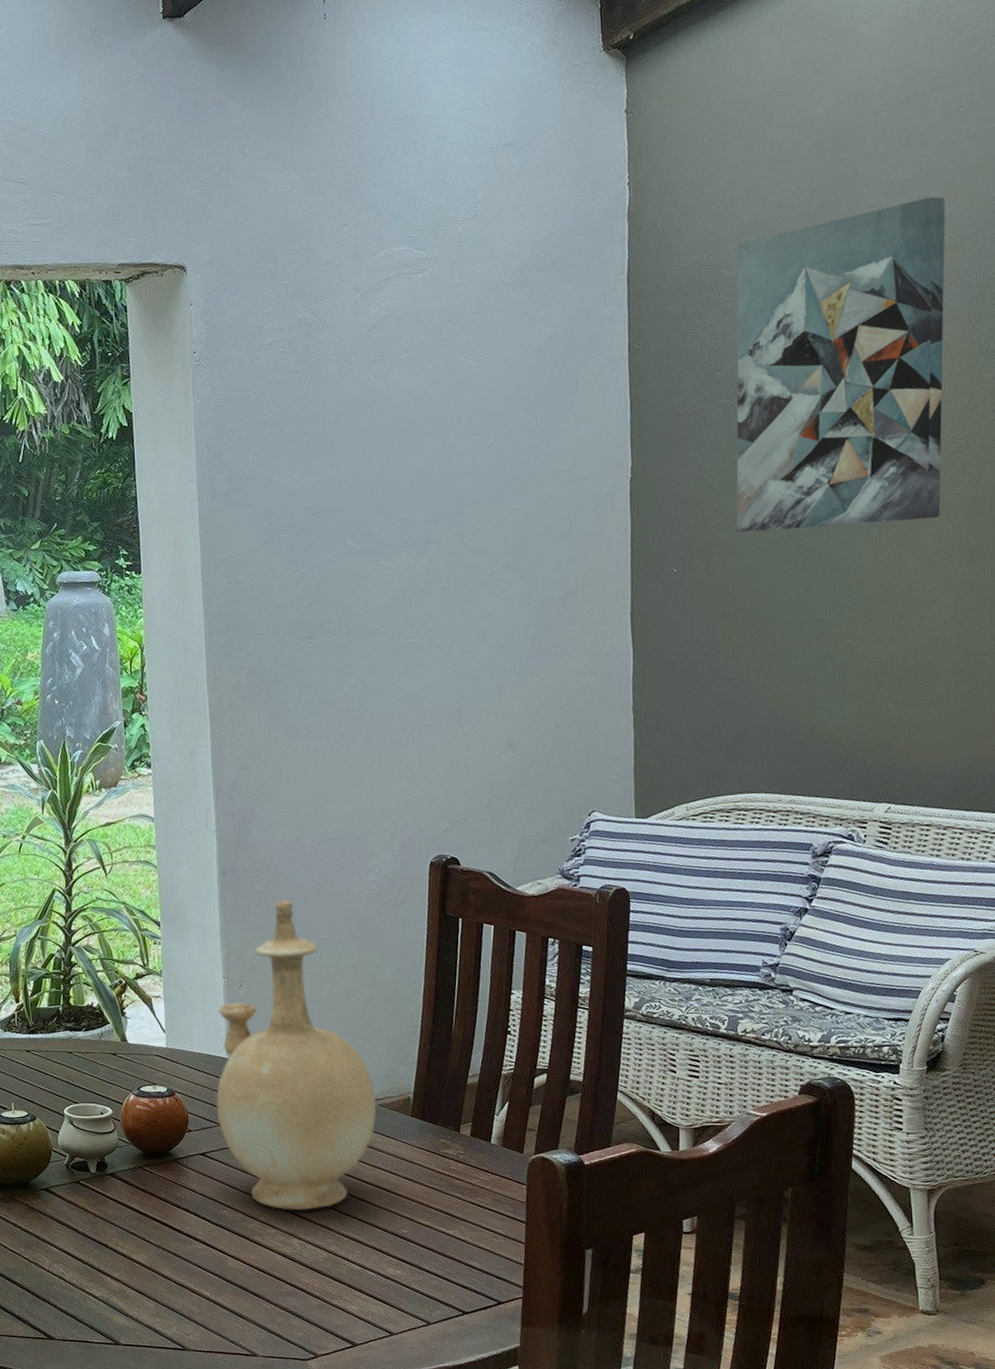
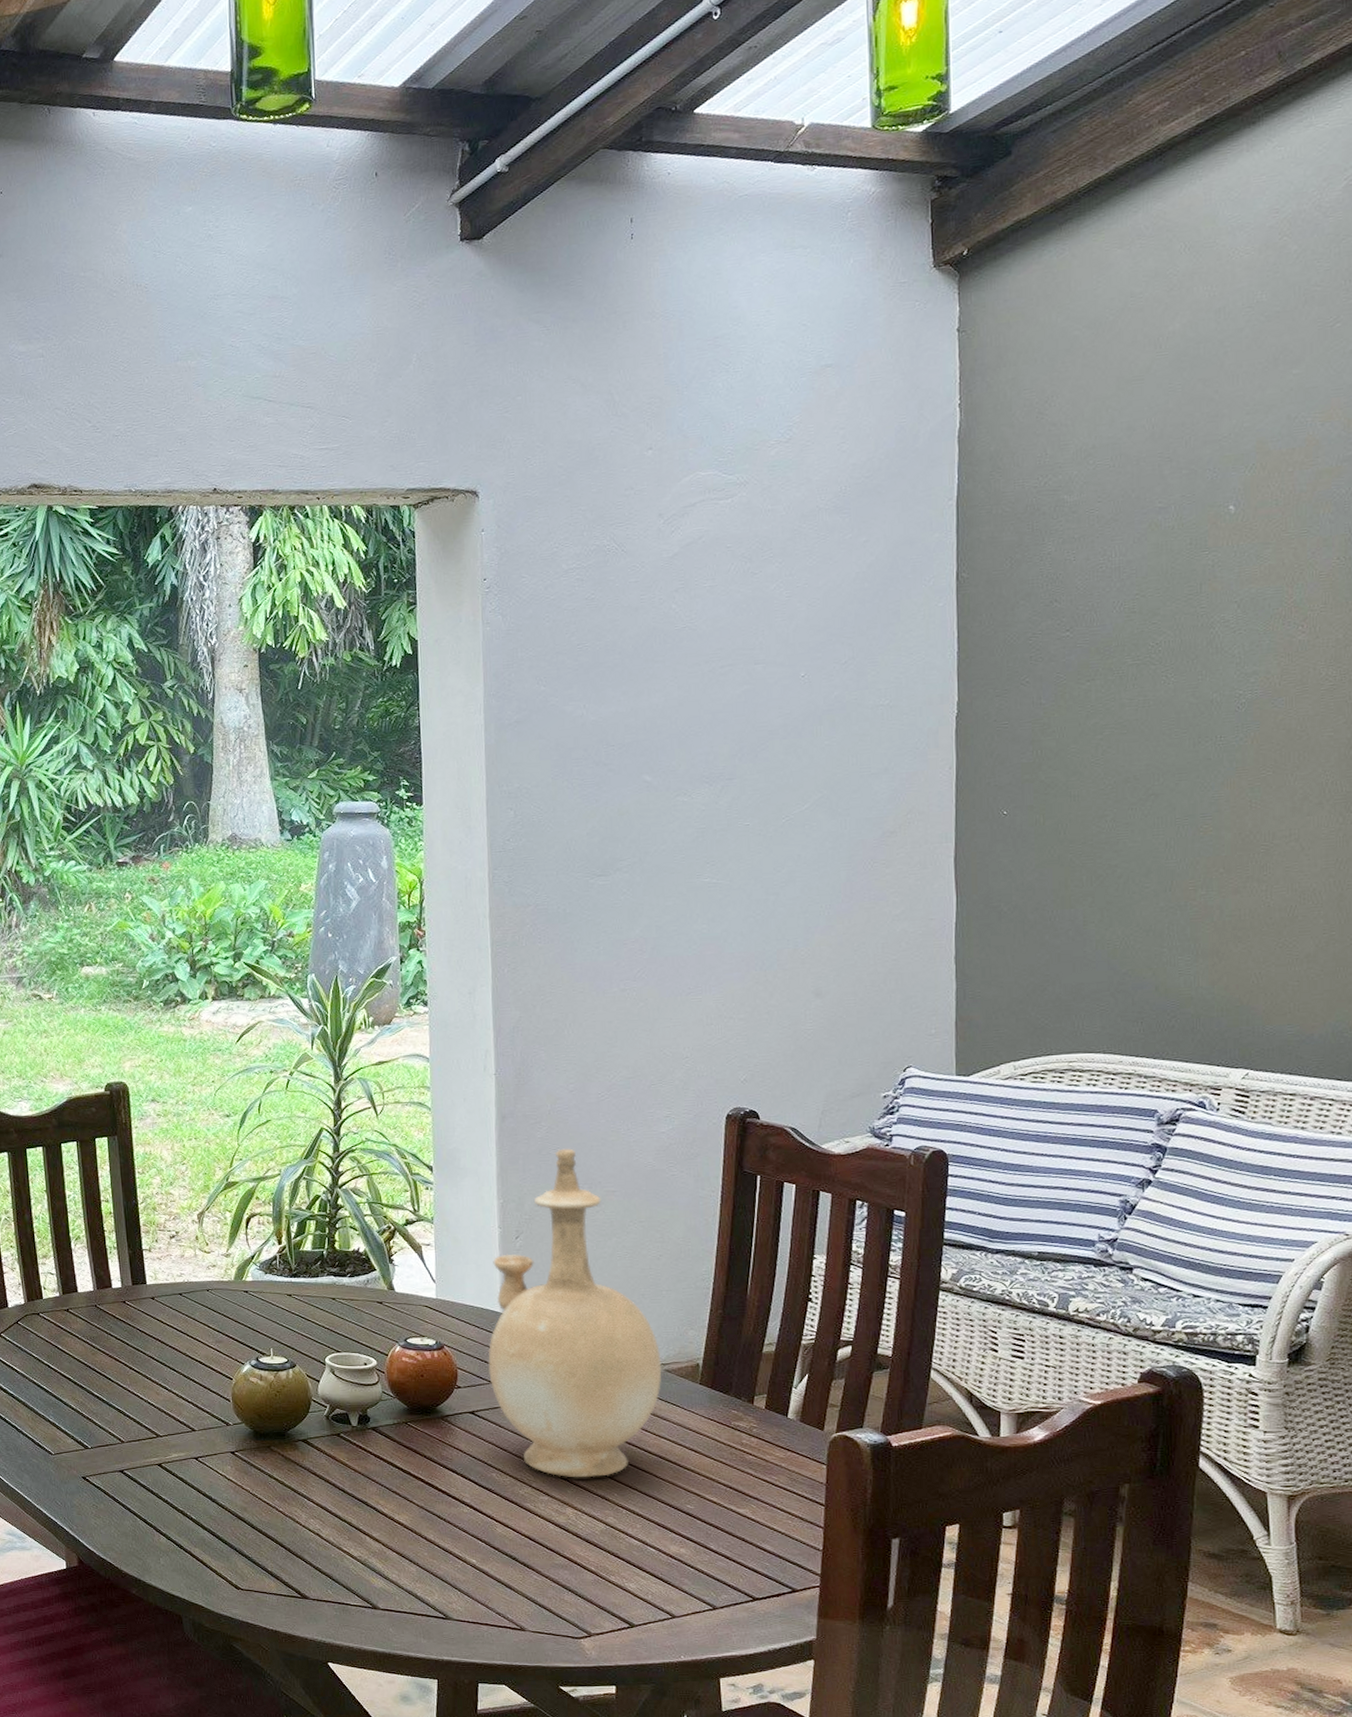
wall art: present [736,197,946,533] -> none [1075,417,1319,774]

